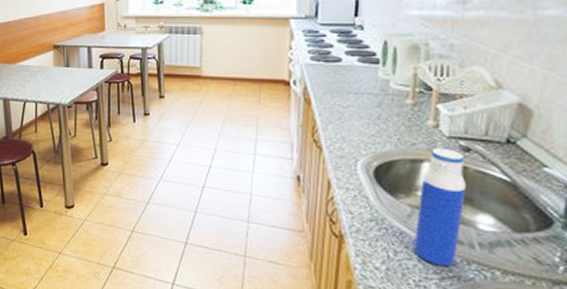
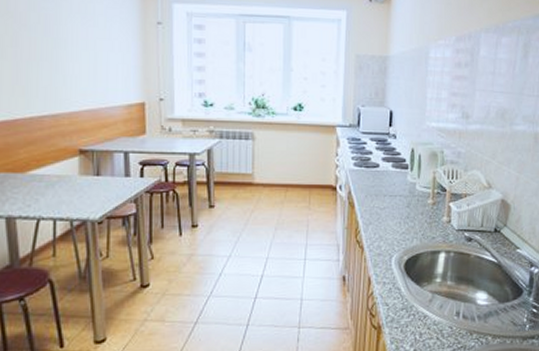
water bottle: present [414,148,466,267] -> none [434,240,469,340]

